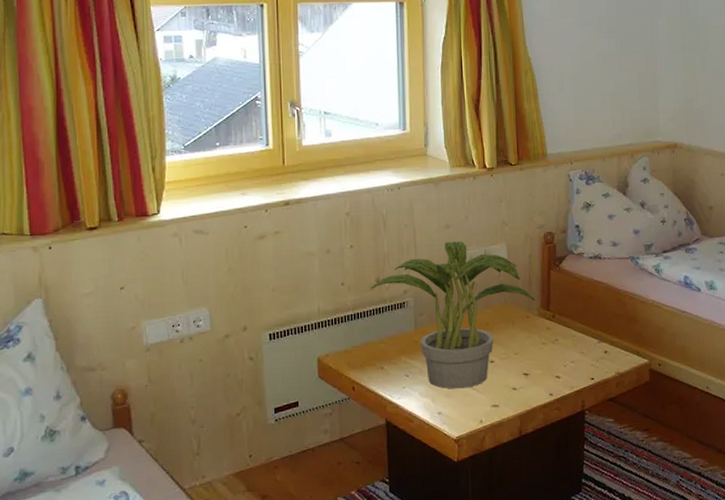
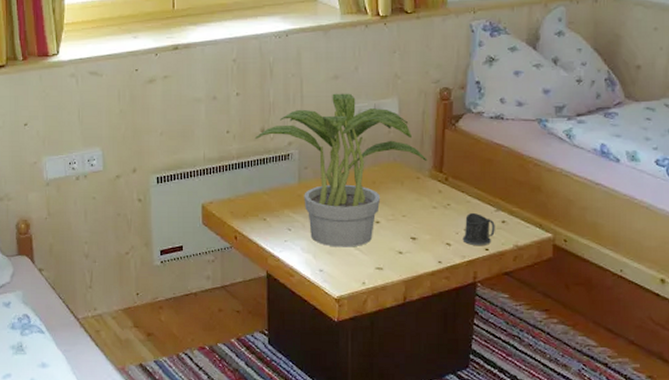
mug: none [570,345,599,377] -> present [462,212,495,246]

